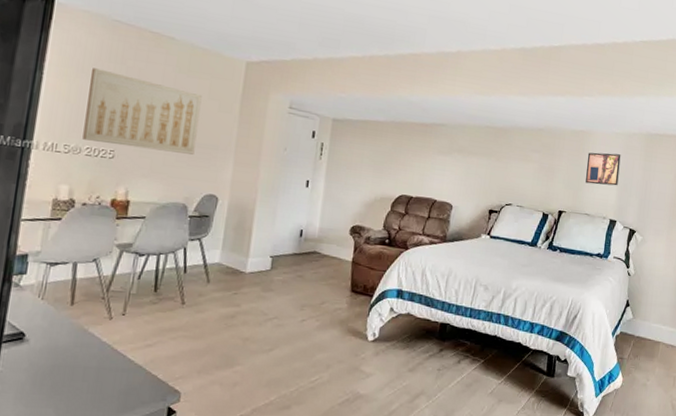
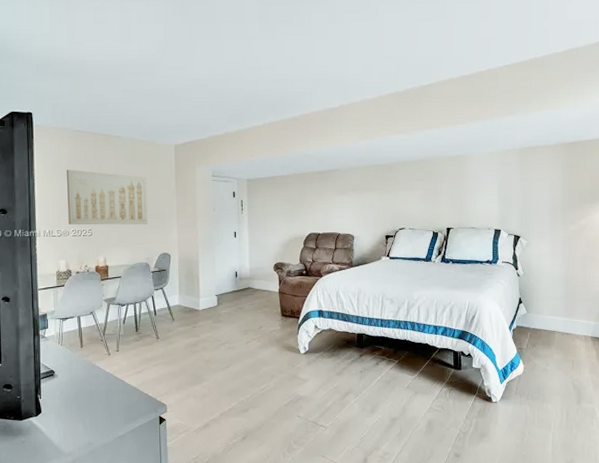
wall art: present [585,152,621,186] -> none [467,171,498,201]

